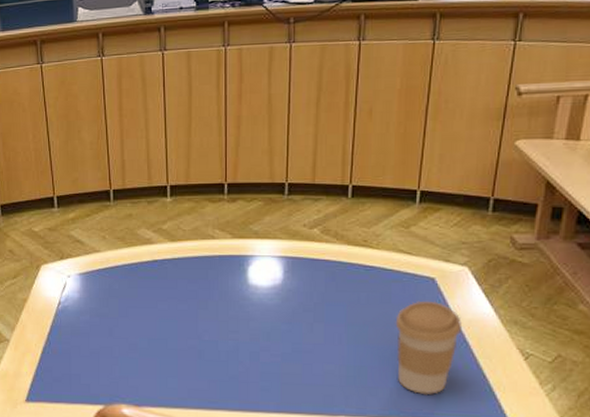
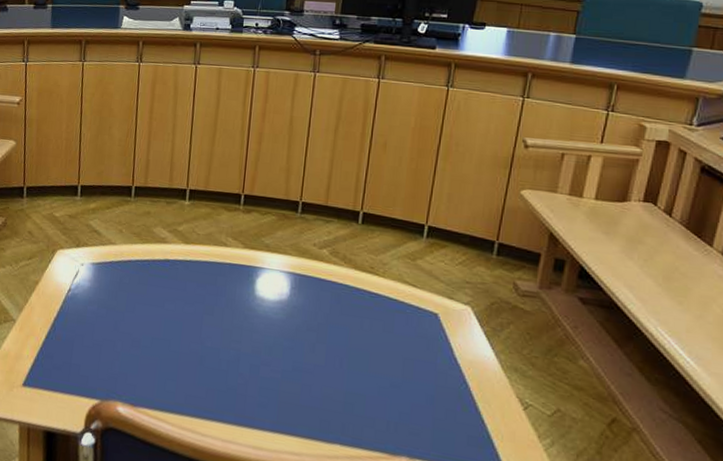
coffee cup: present [395,300,463,395] -> none [396,334,463,434]

